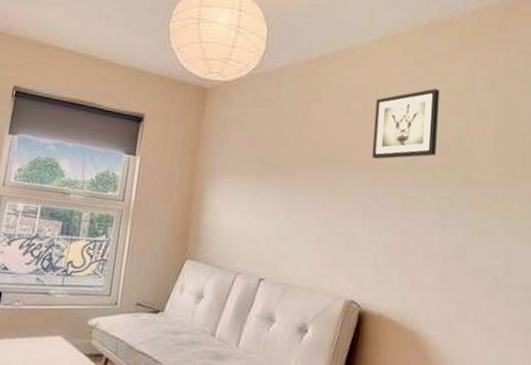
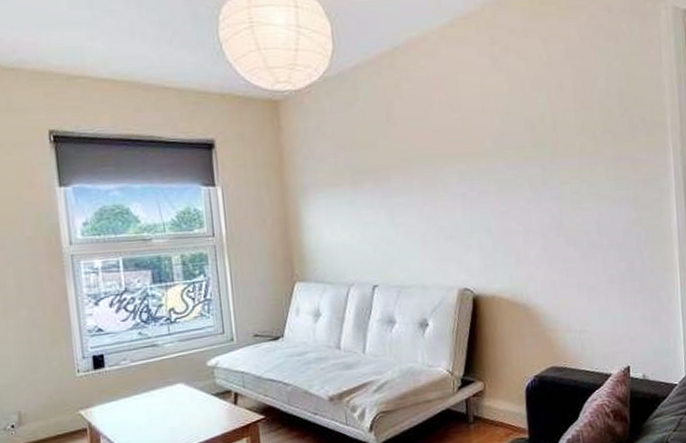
wall art: present [372,88,440,159] -> none [458,67,523,148]

